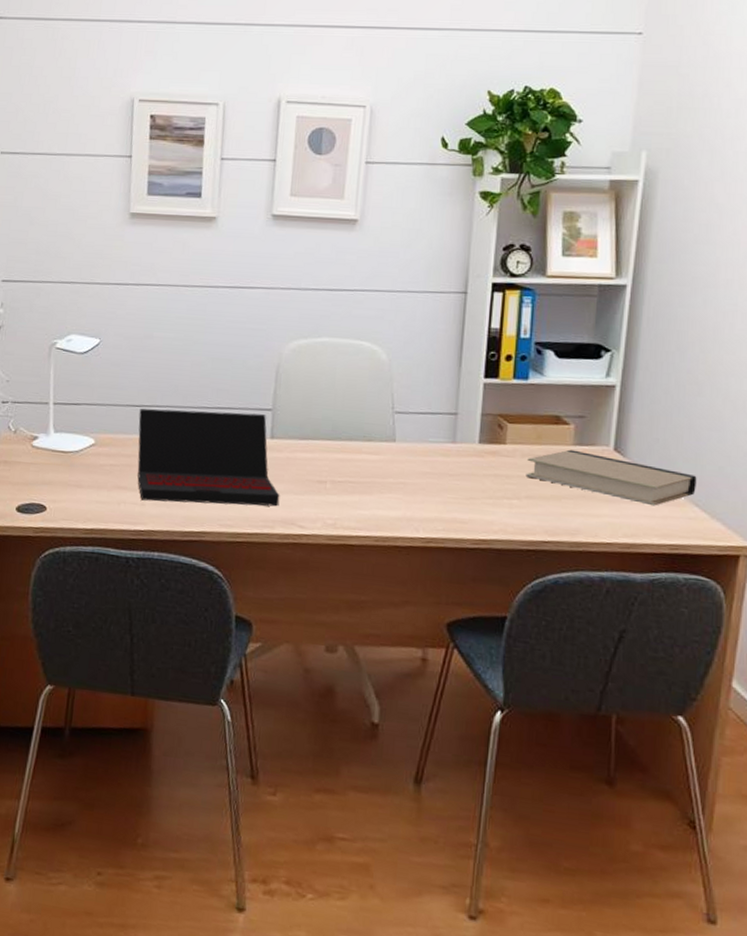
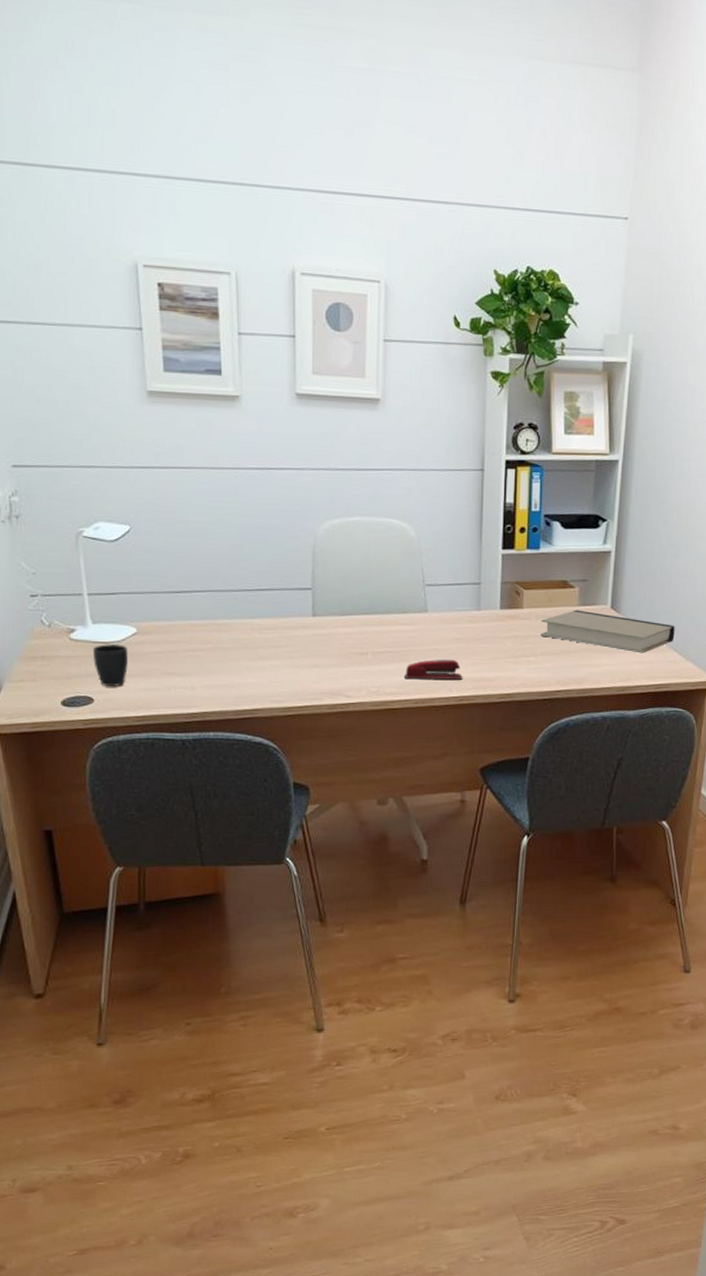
mug: none [51,453,84,497] -> present [93,644,128,686]
laptop: present [137,408,280,507] -> none [180,593,326,685]
stapler: none [364,494,432,519] -> present [403,659,463,680]

